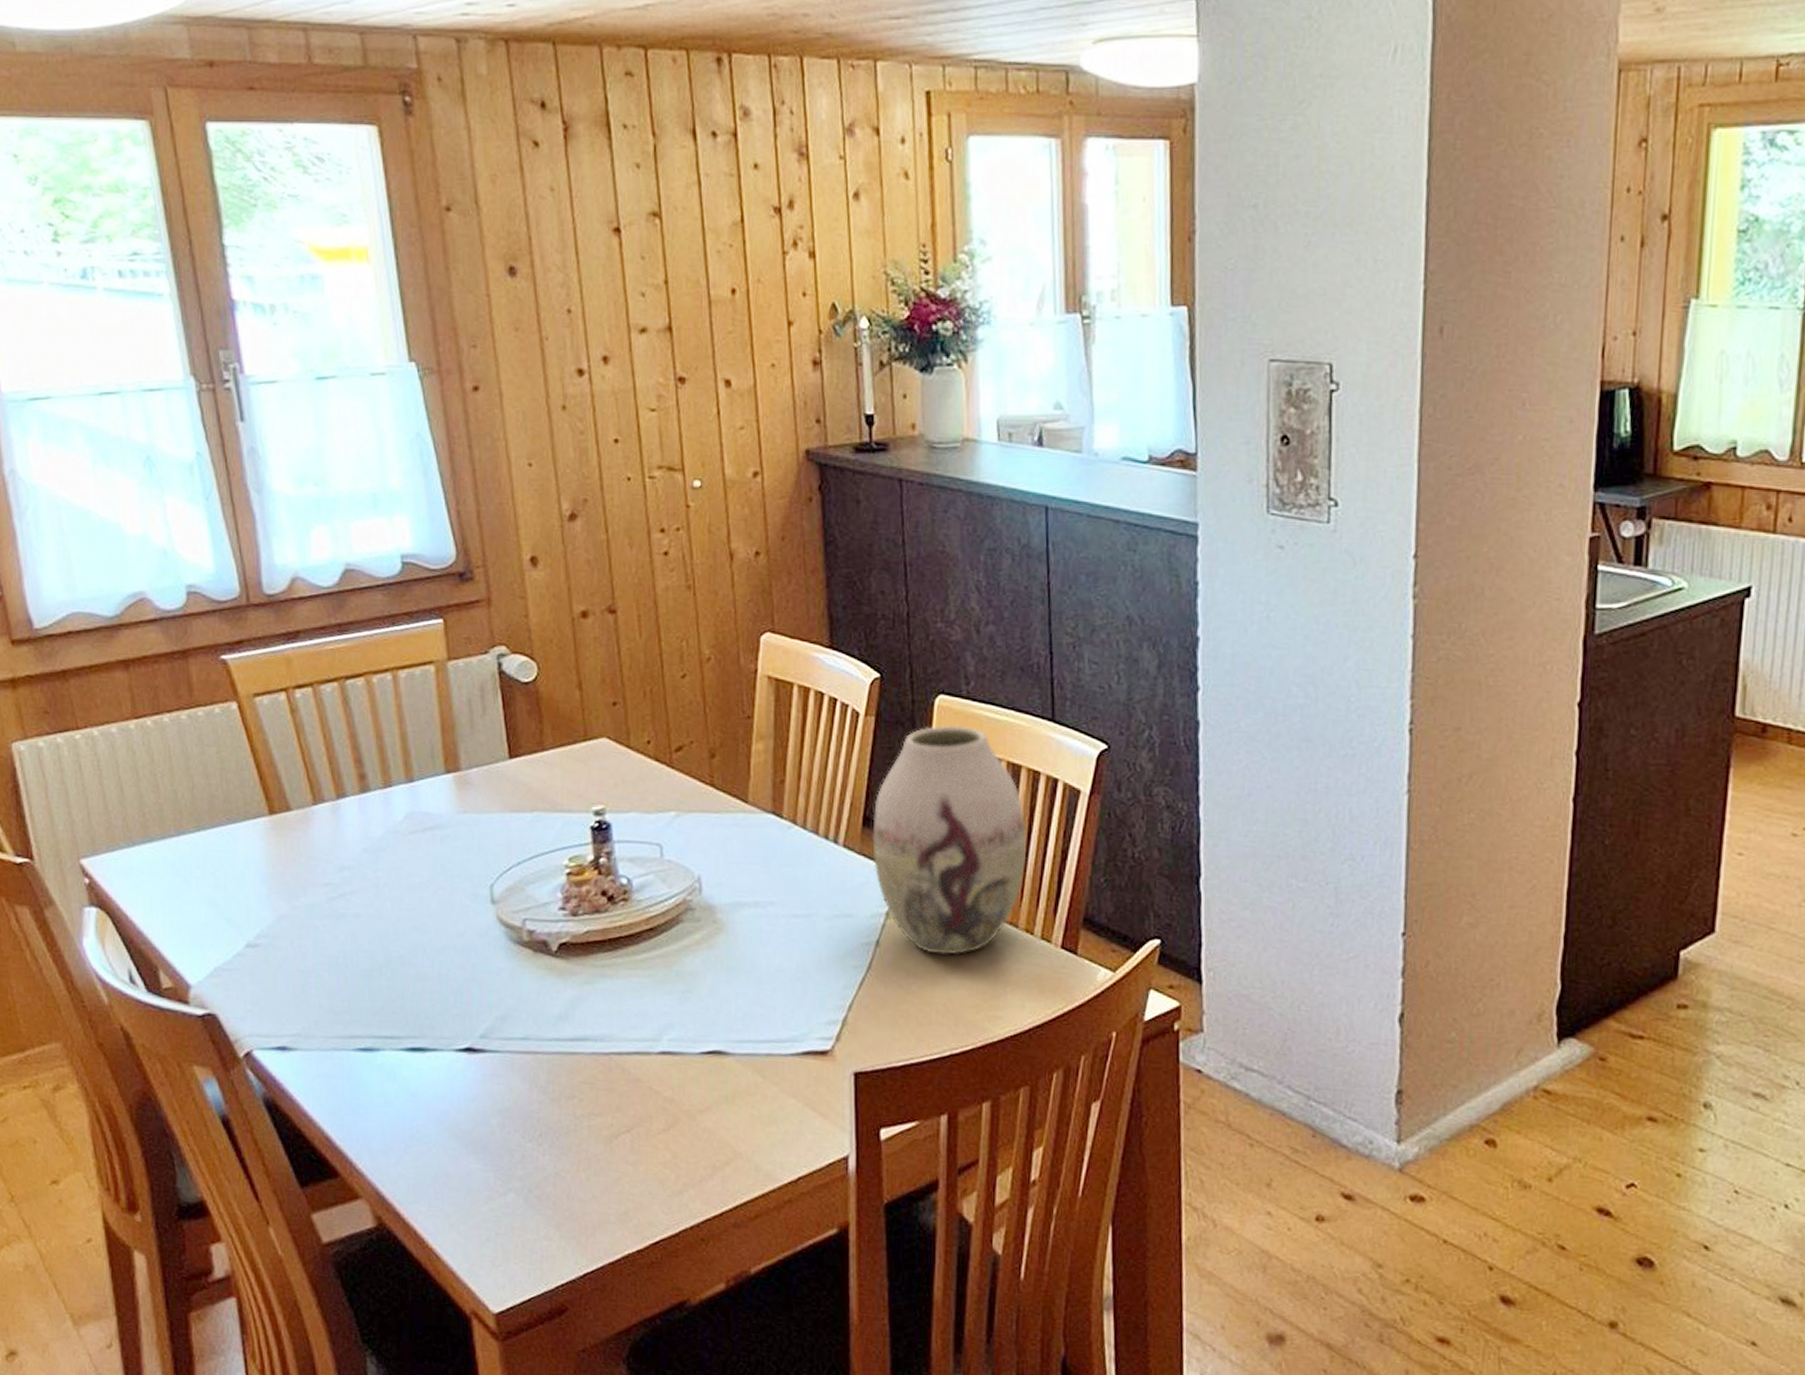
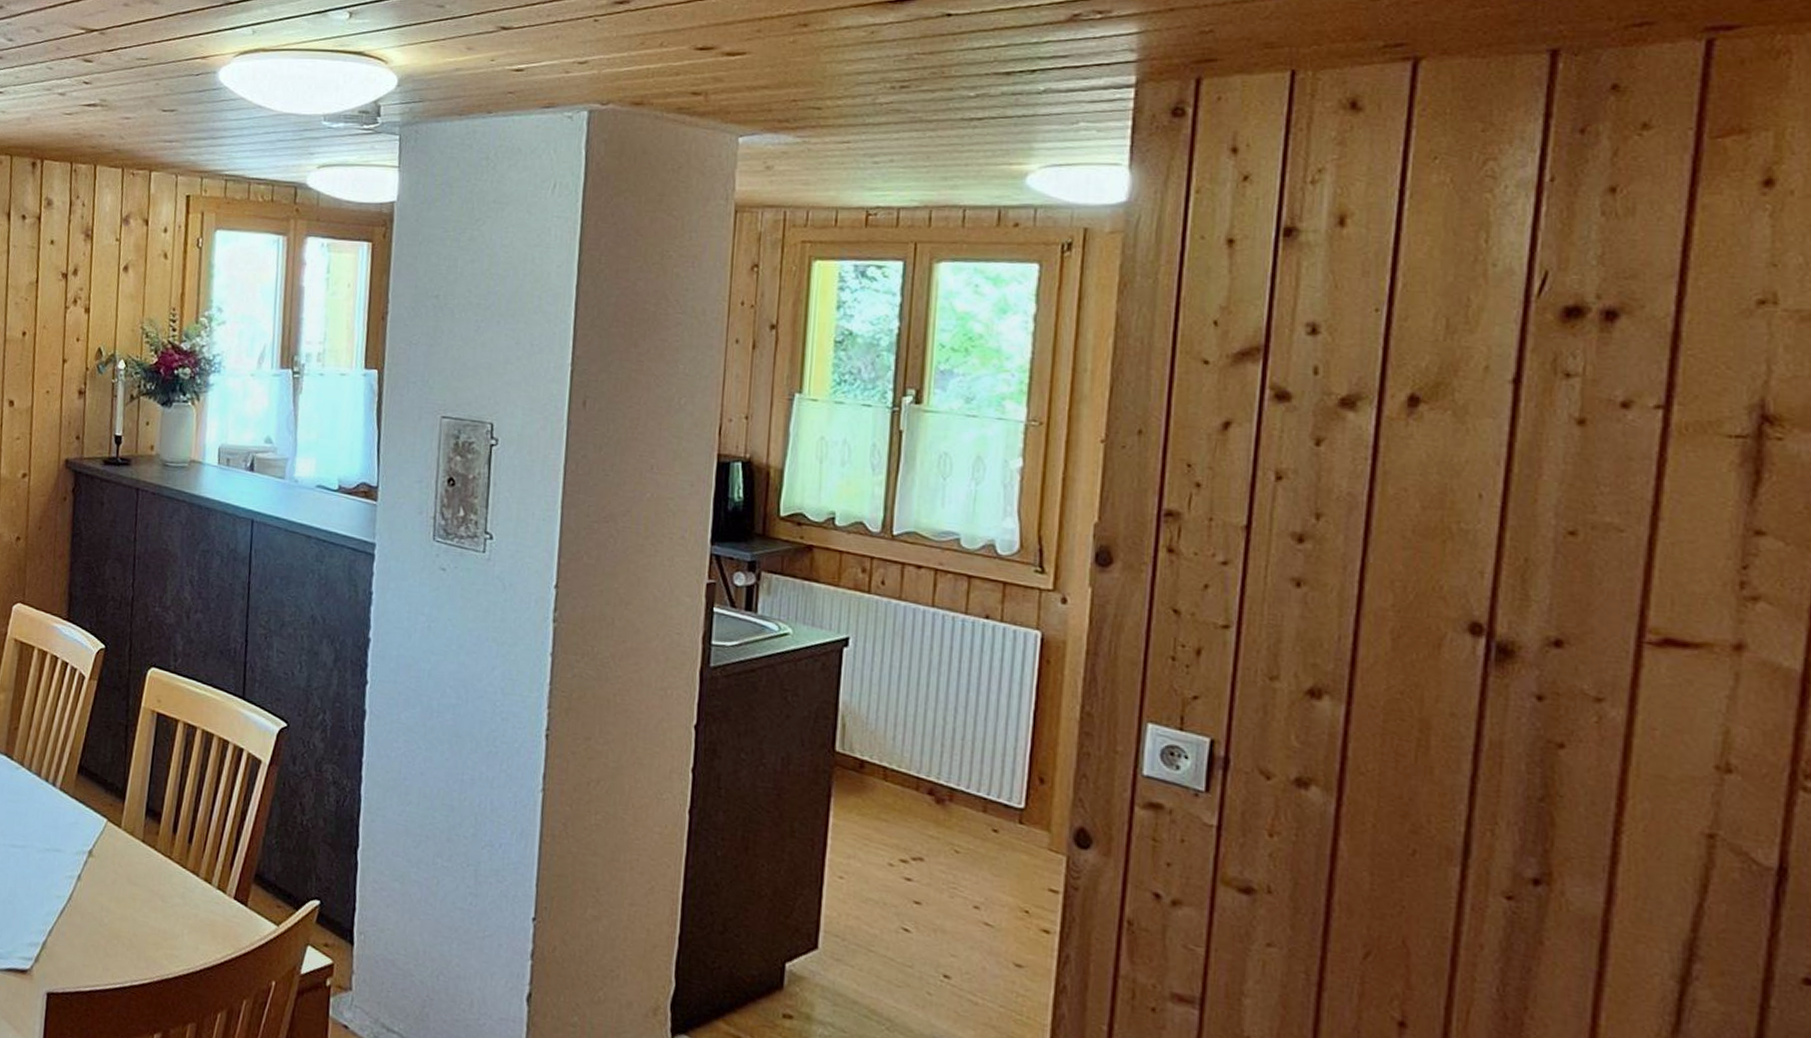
vase: present [872,725,1027,955] -> none [83,693,213,896]

